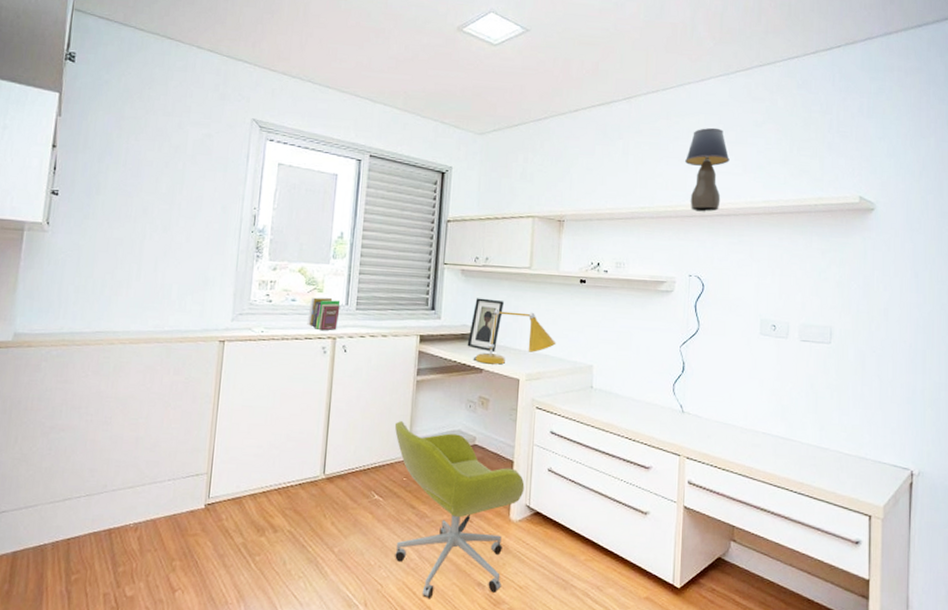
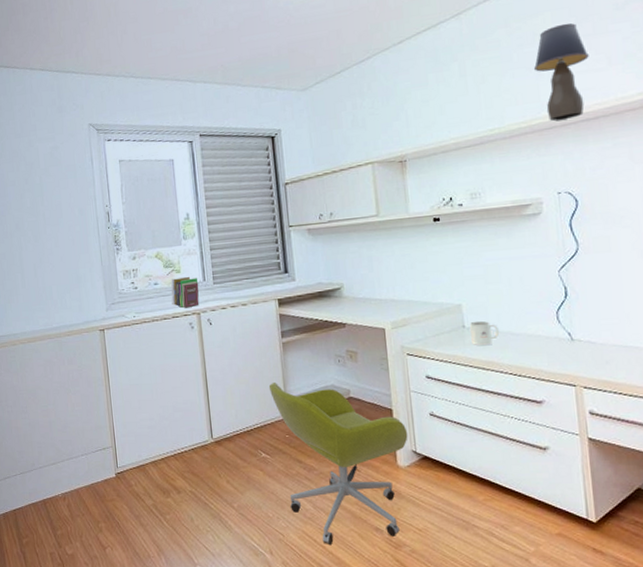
picture frame: present [467,298,504,353] -> none [325,253,357,306]
table lamp: present [473,309,557,365] -> none [334,259,418,318]
mug: none [596,383,622,409] -> present [469,320,499,346]

